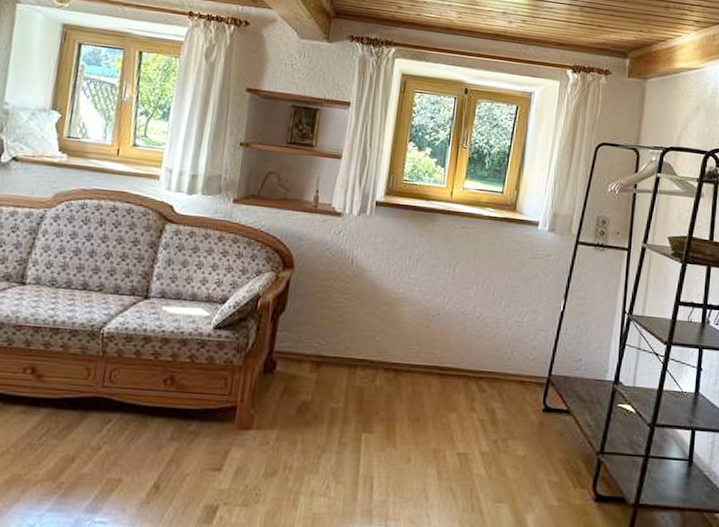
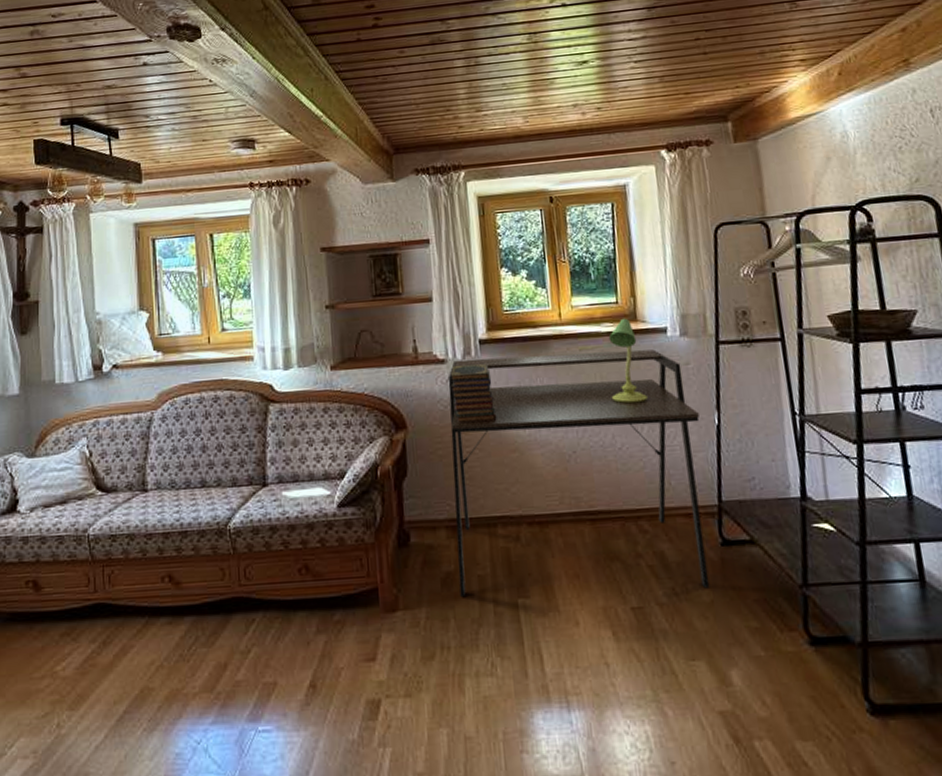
desk: none [311,215,549,445] -> present [448,349,710,596]
book stack: none [341,219,381,276] -> present [450,364,497,424]
table lamp: none [480,207,512,282] -> present [608,318,647,404]

